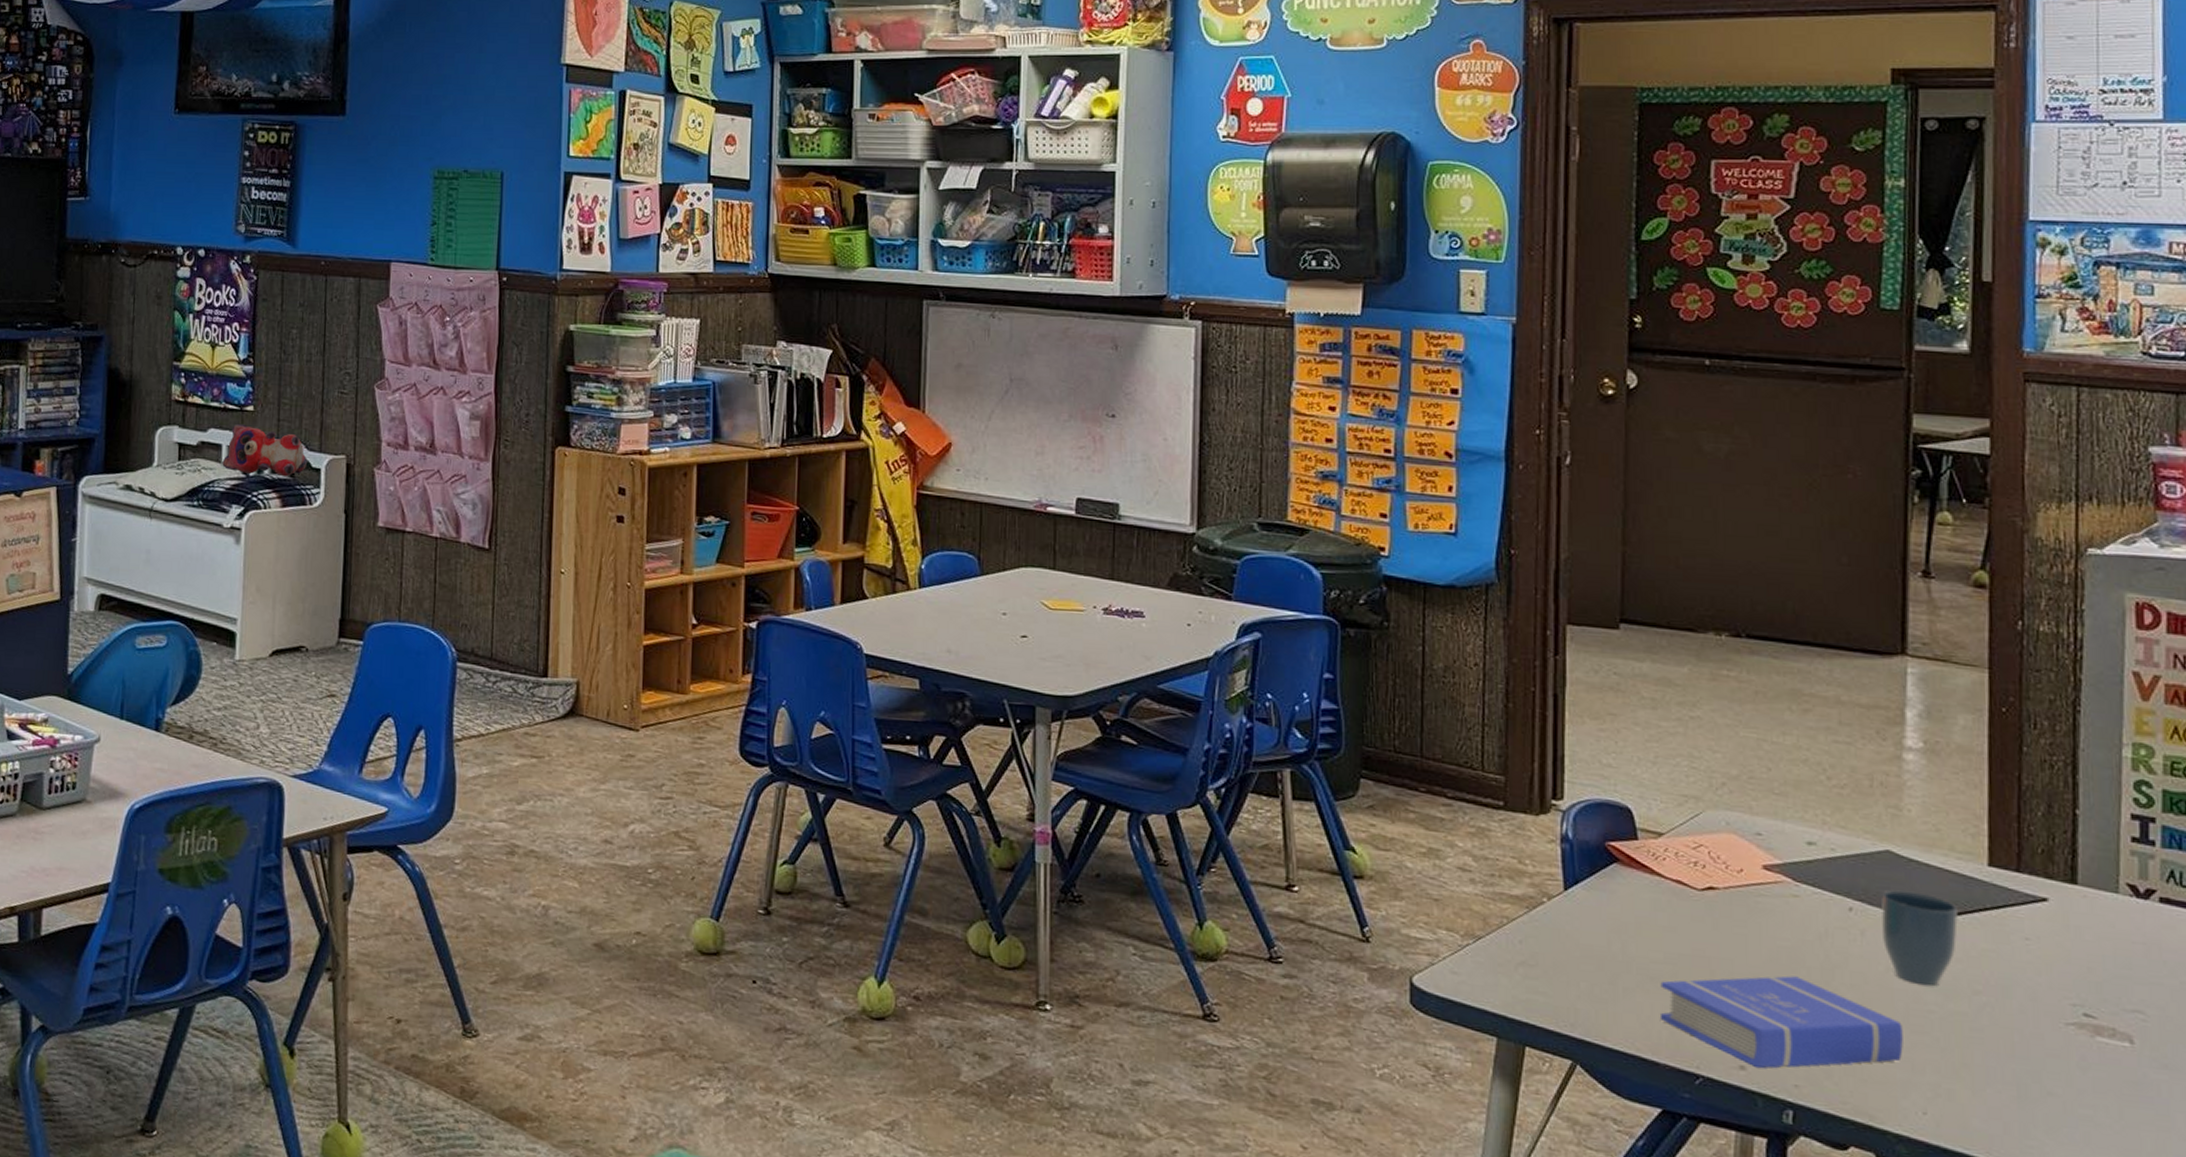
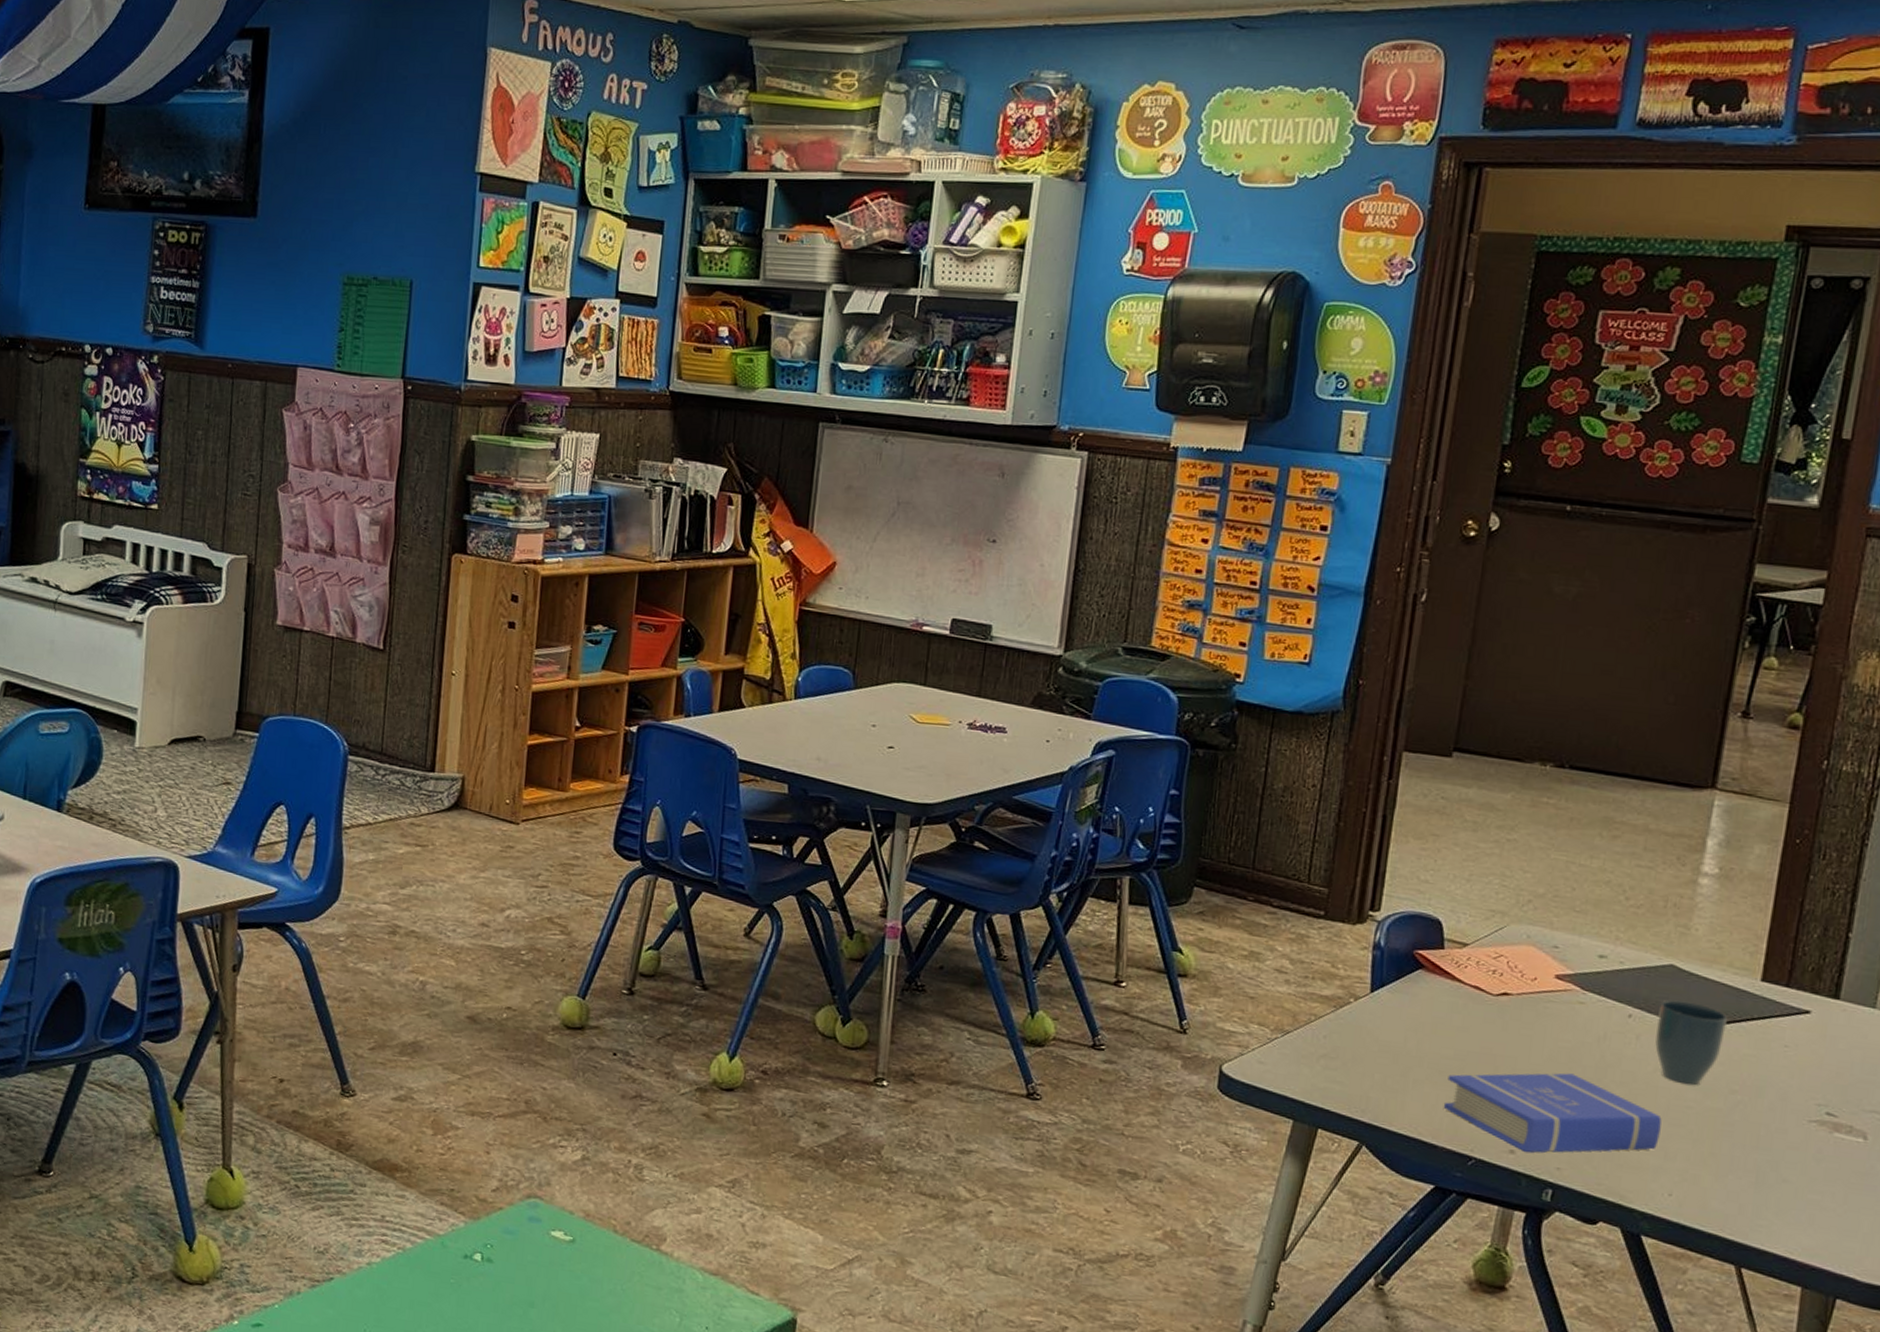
stuffed animal: present [222,423,308,477] -> none [126,521,210,575]

